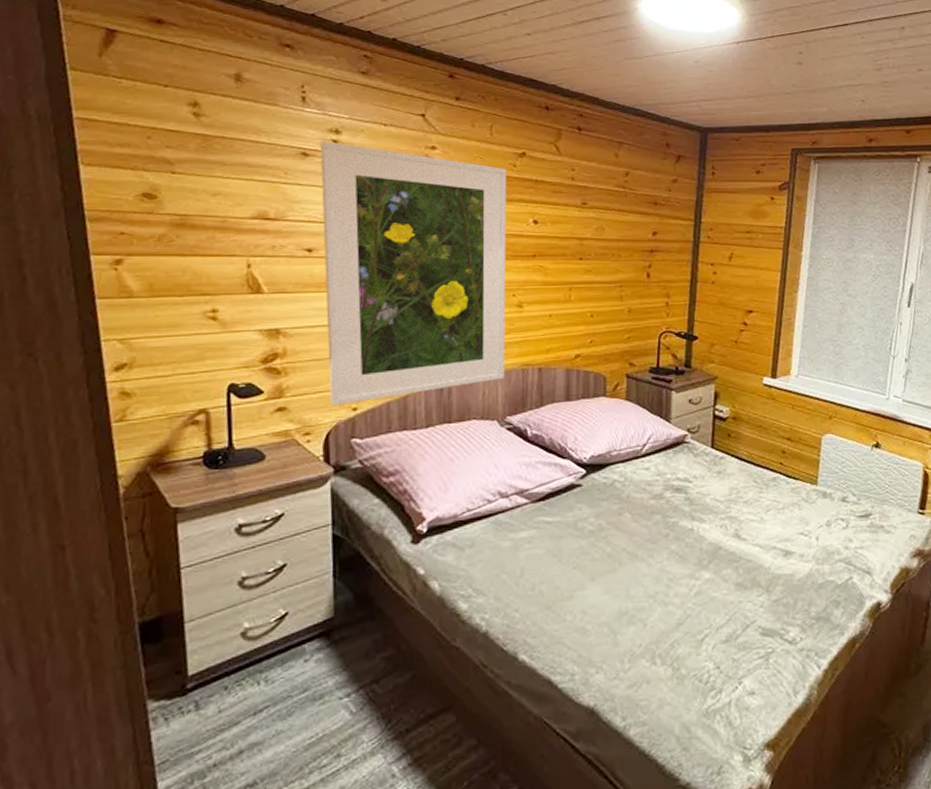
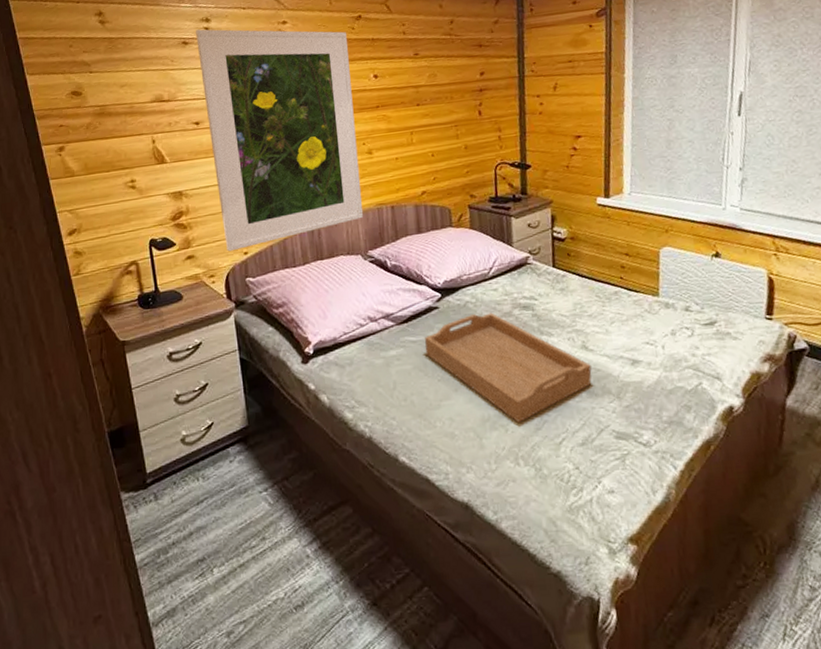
serving tray: none [561,494,742,617] -> present [424,312,592,423]

